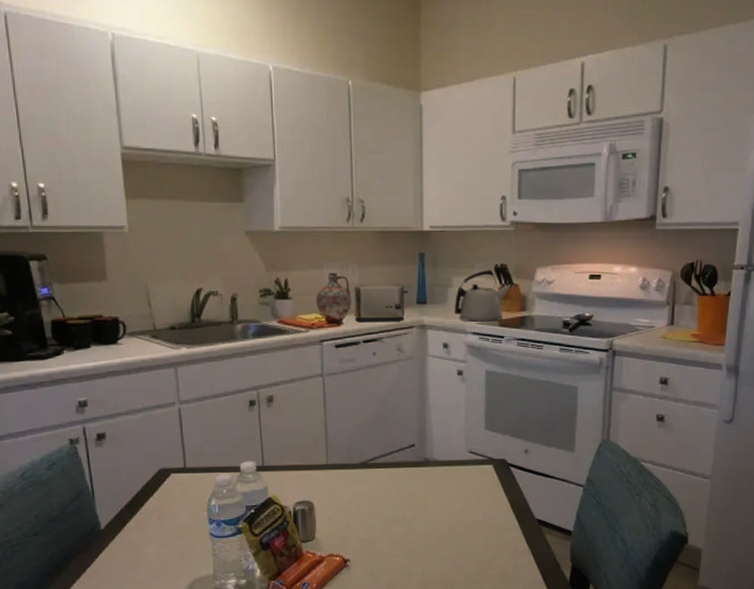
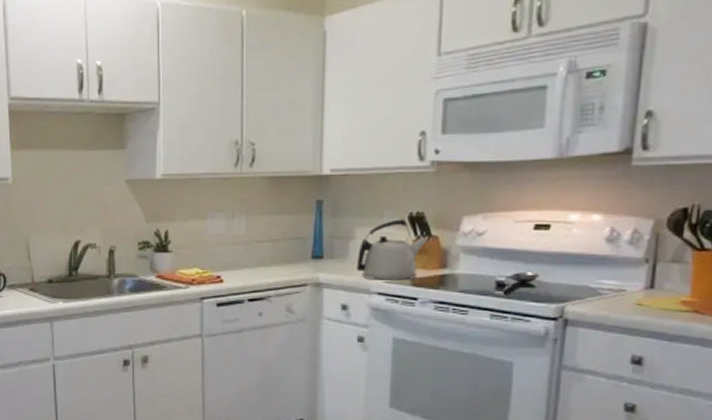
ceramic jug: present [315,272,352,325] -> none [197,223,237,281]
toaster: present [353,284,409,323] -> none [238,235,303,279]

